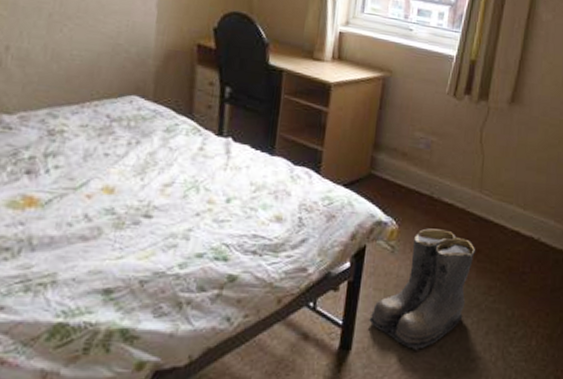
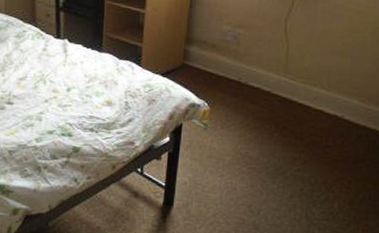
boots: present [369,228,476,351] -> none [187,109,281,209]

